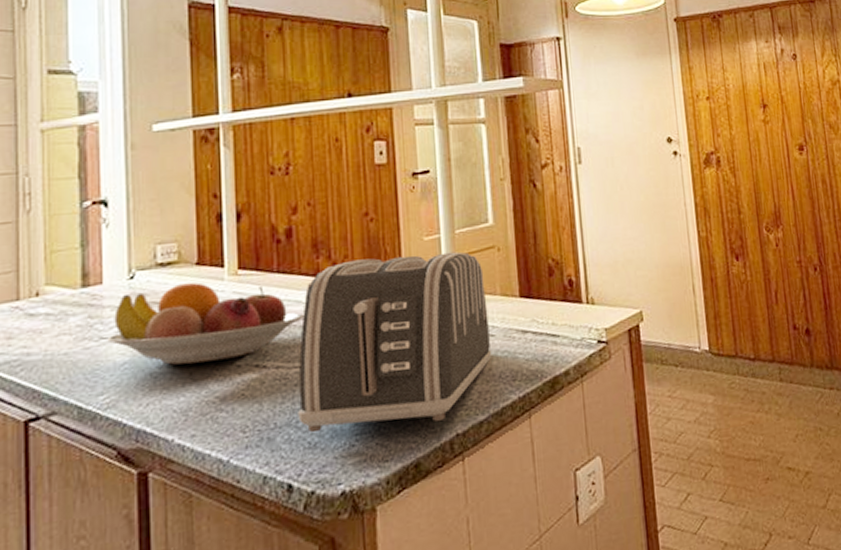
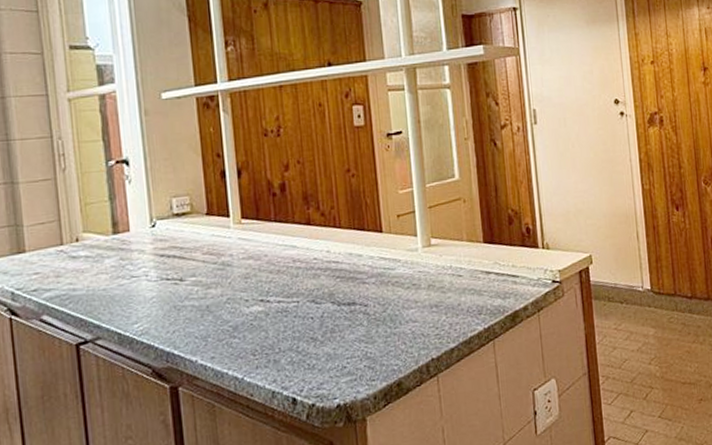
fruit bowl: present [107,282,304,365] -> none [137,230,299,299]
toaster: present [298,251,492,433] -> none [297,203,461,357]

